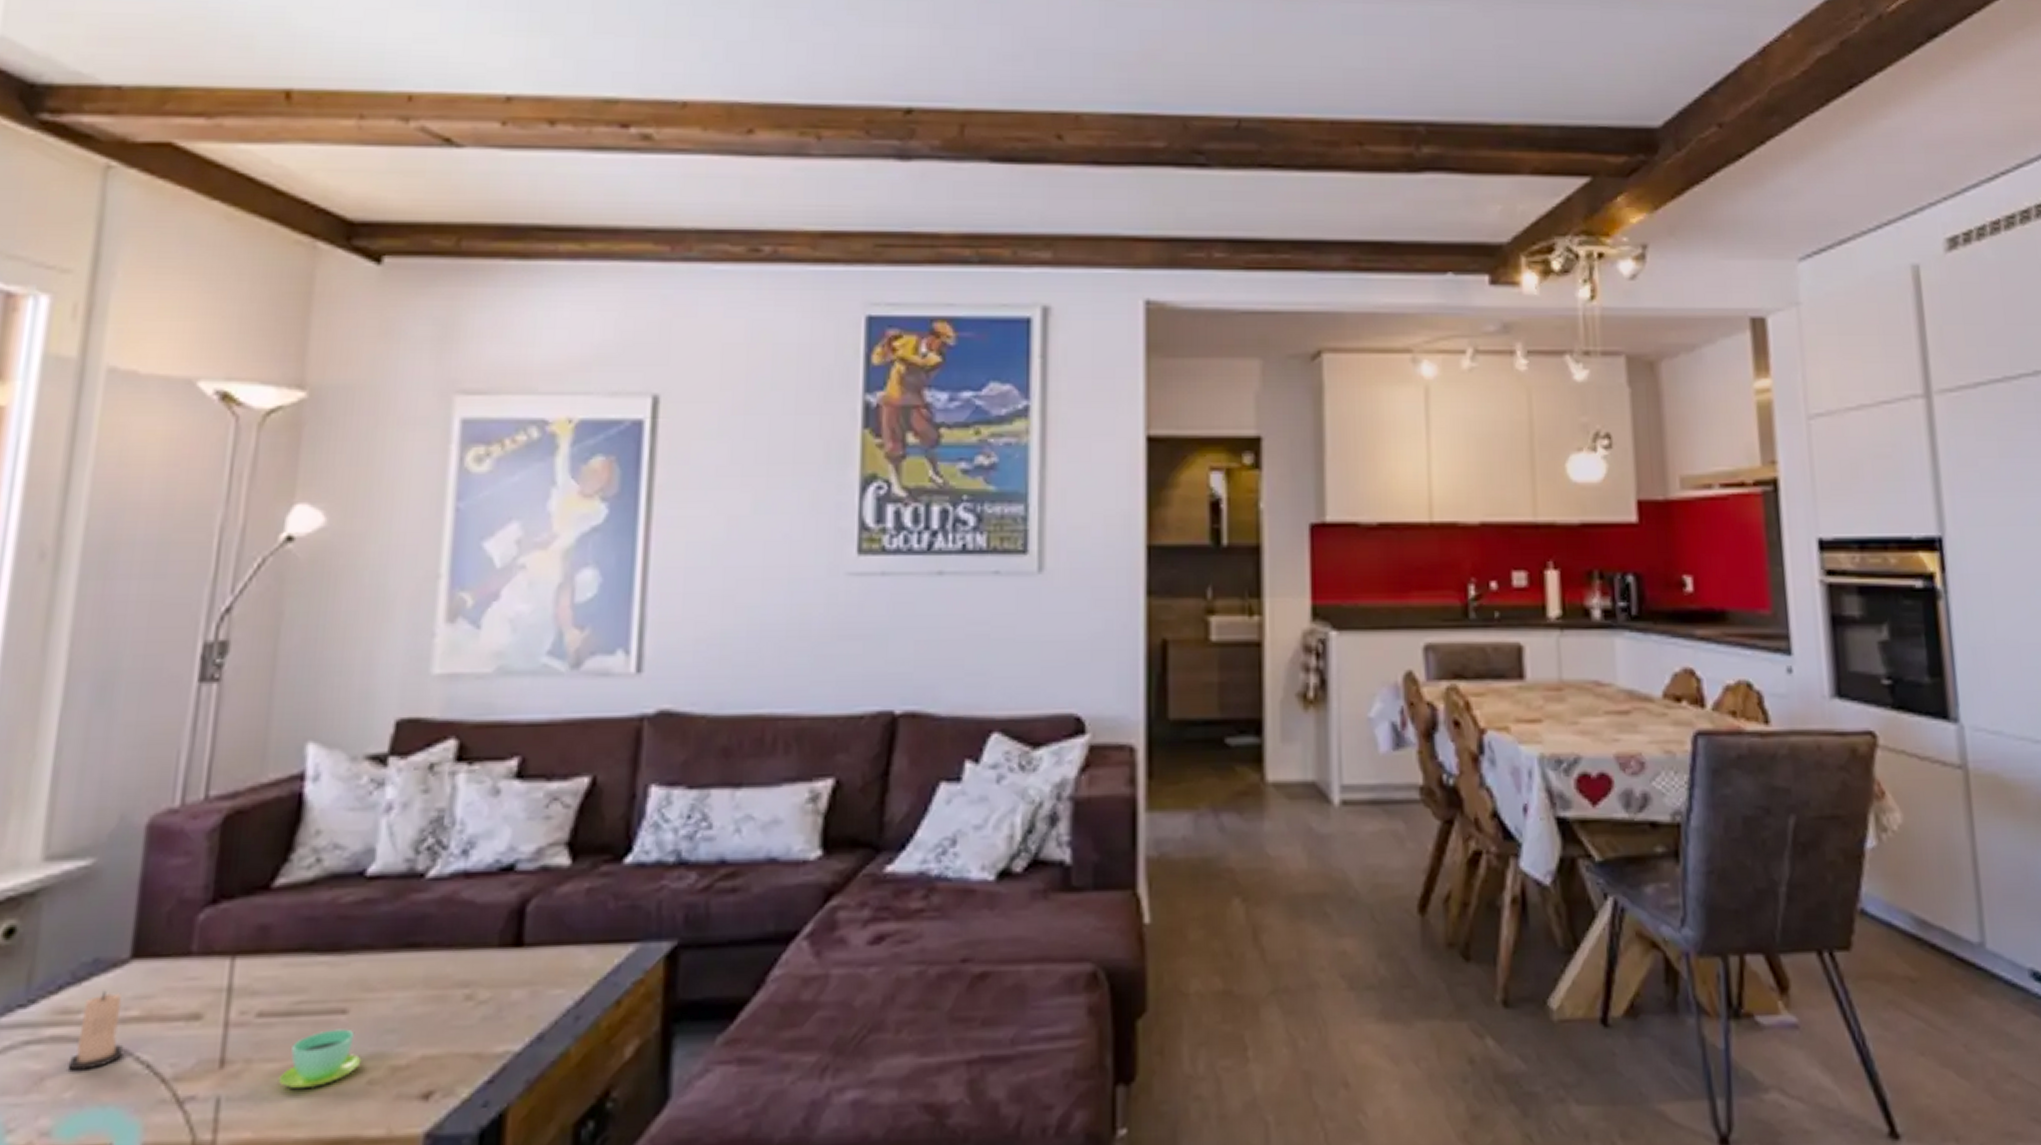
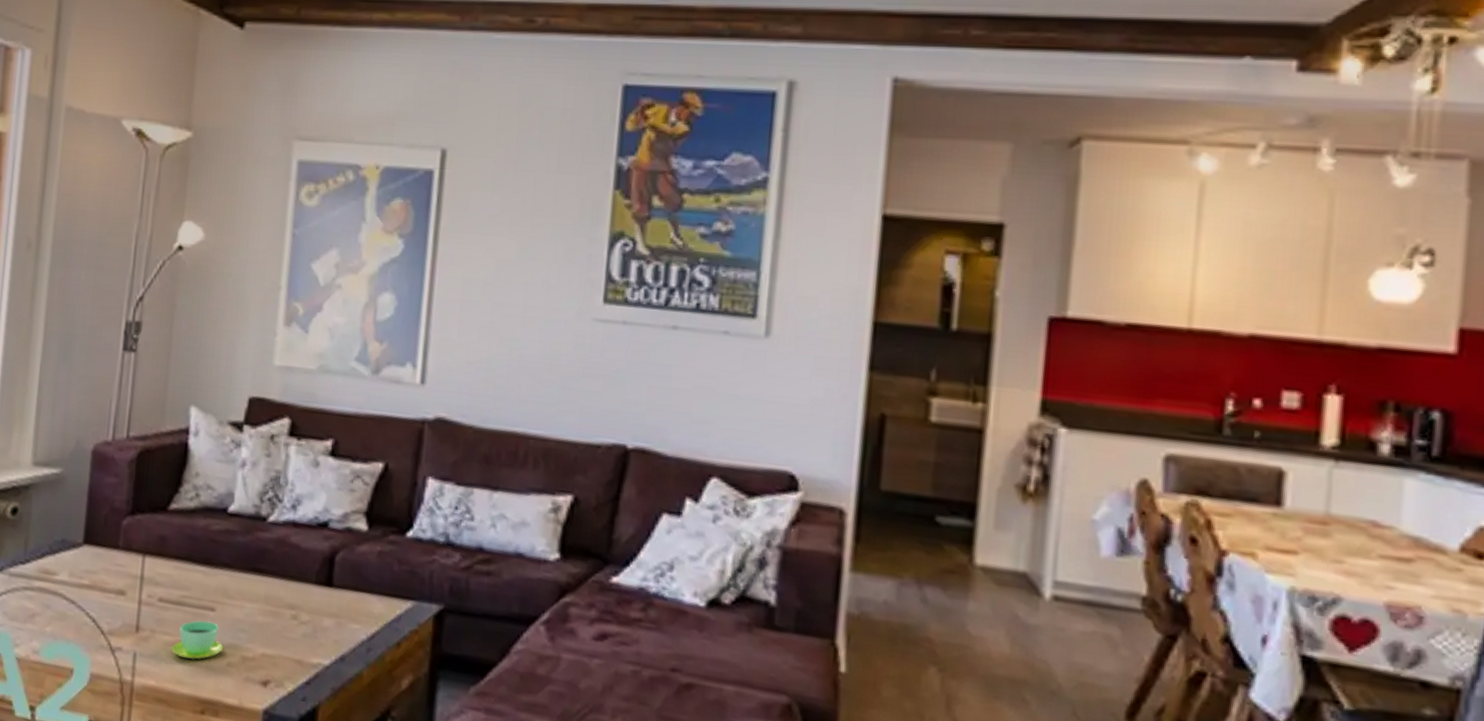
candle: present [67,990,123,1071] -> none [48,562,79,615]

